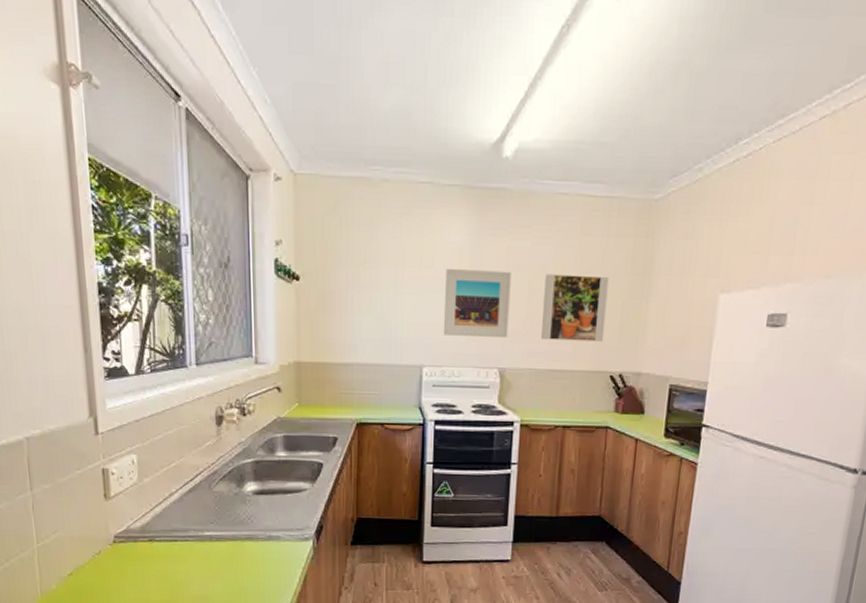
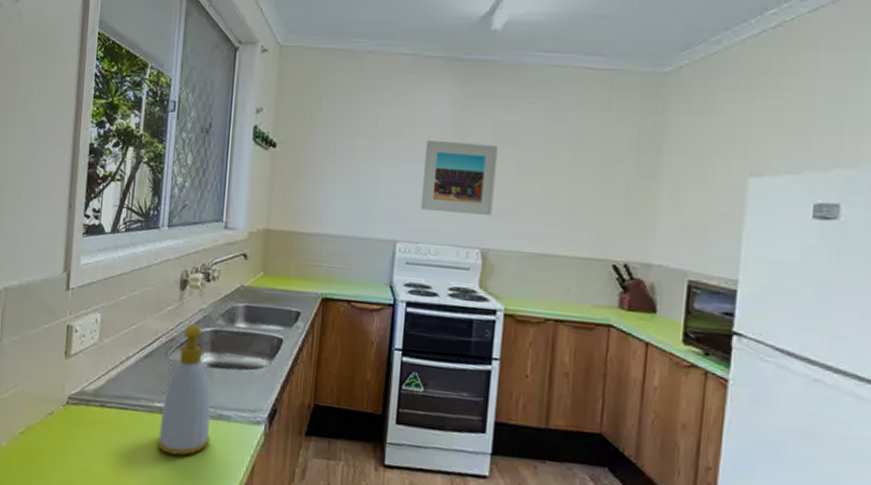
soap bottle: none [211,456,262,577] -> present [157,323,211,456]
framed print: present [541,274,609,342] -> none [531,149,611,226]

